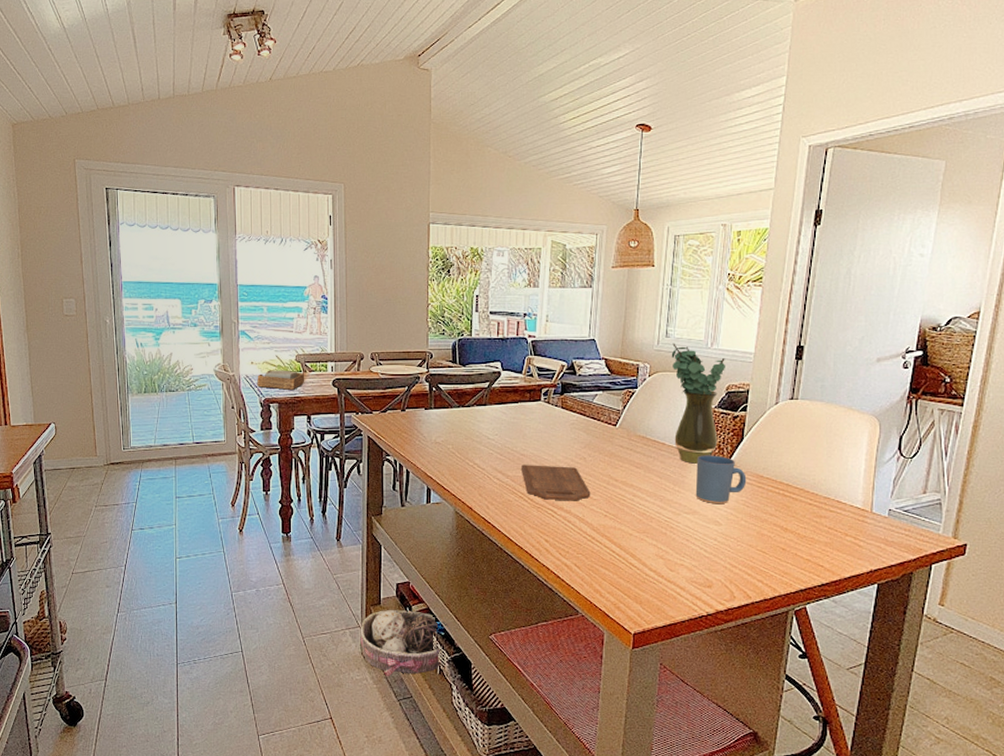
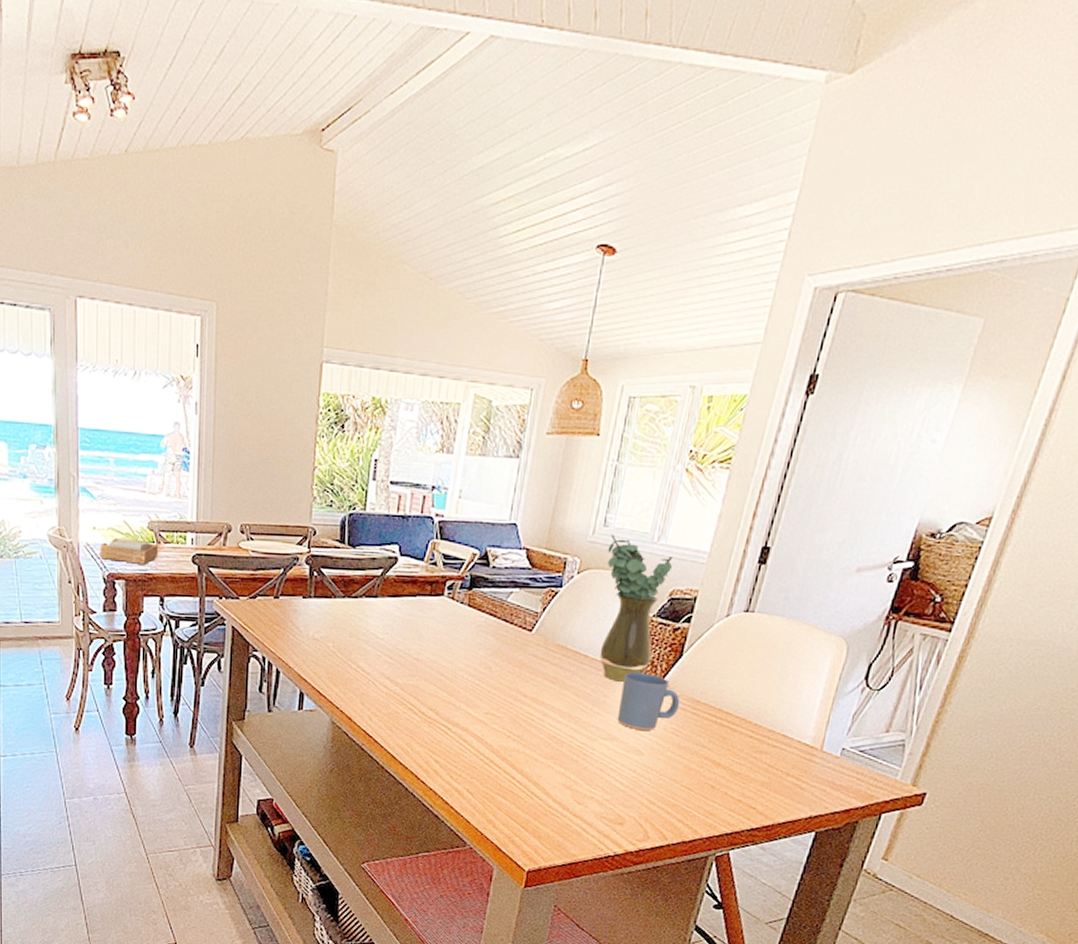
decorative basket: present [360,609,452,676] -> none [212,828,319,902]
cutting board: present [522,465,591,501] -> none [414,671,494,718]

